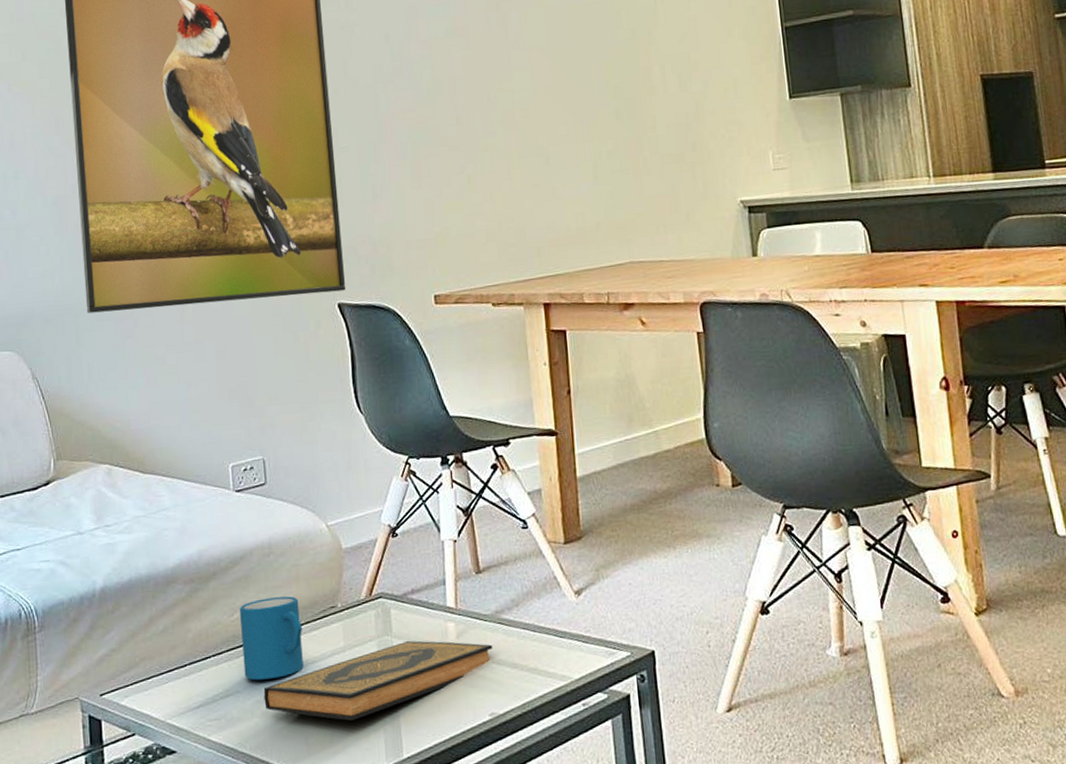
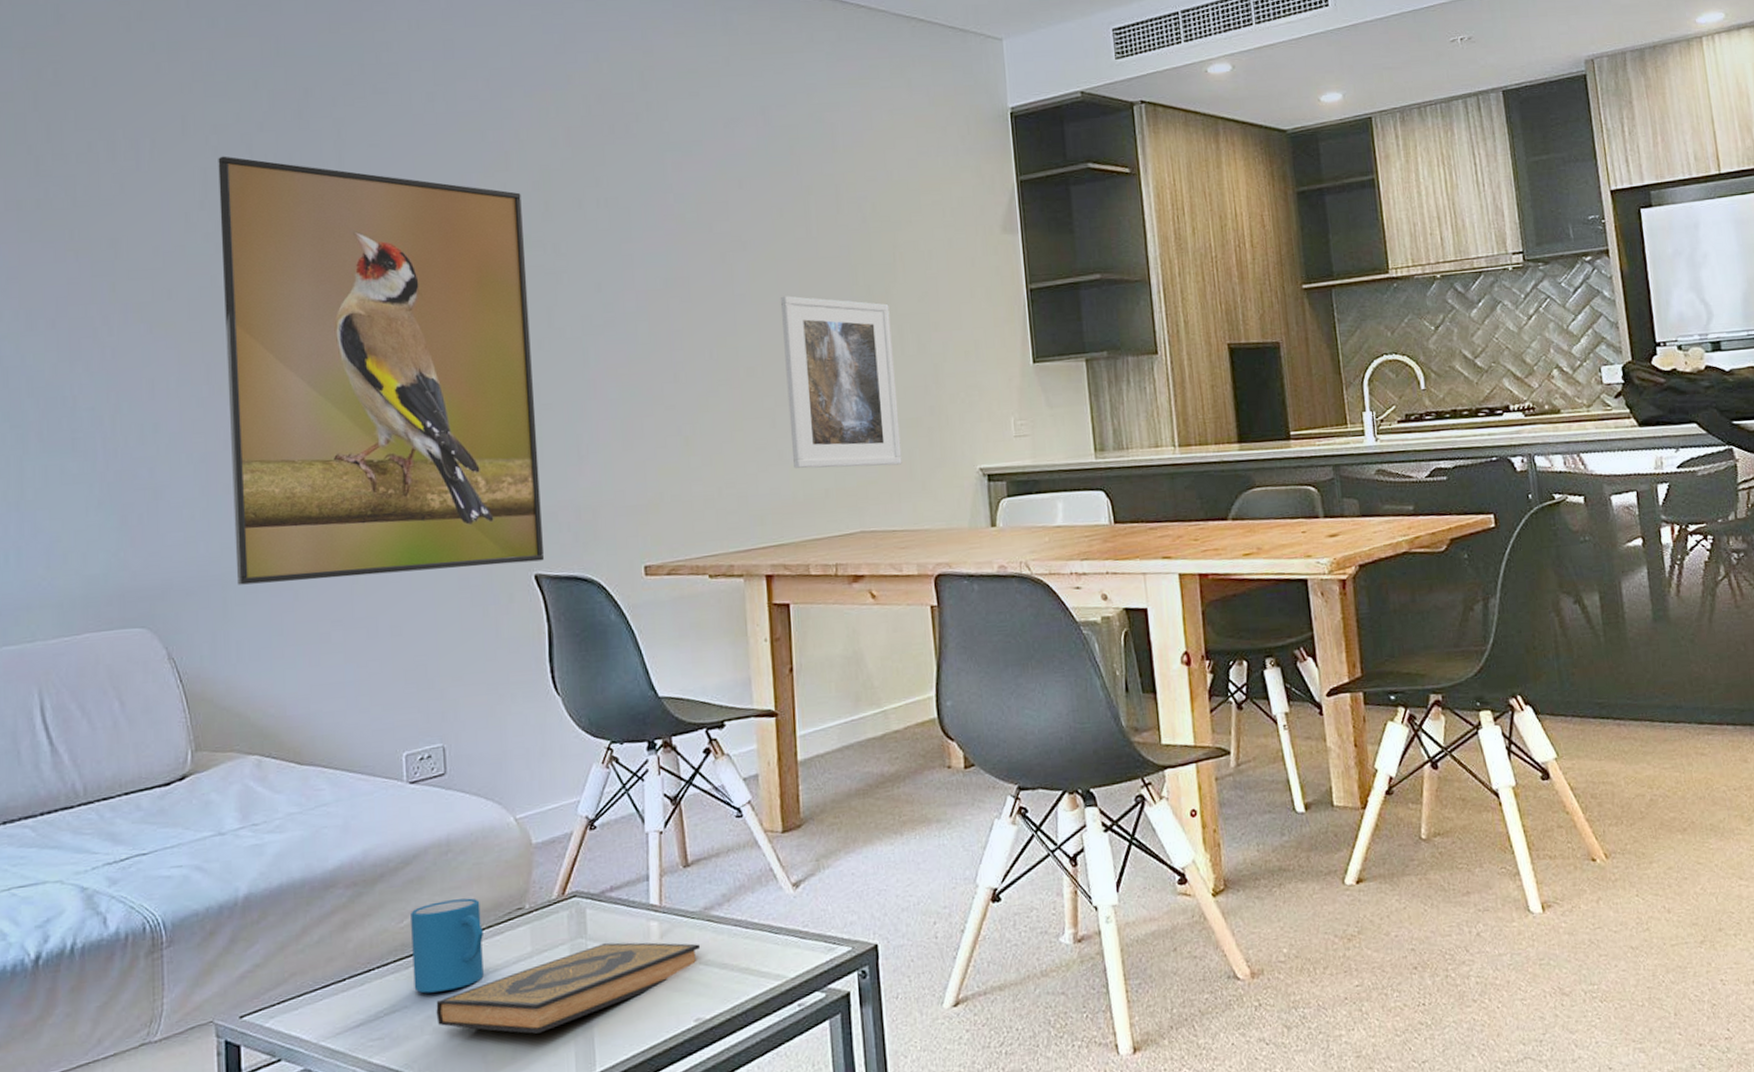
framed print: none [550,40,667,203] -> present [780,295,902,469]

